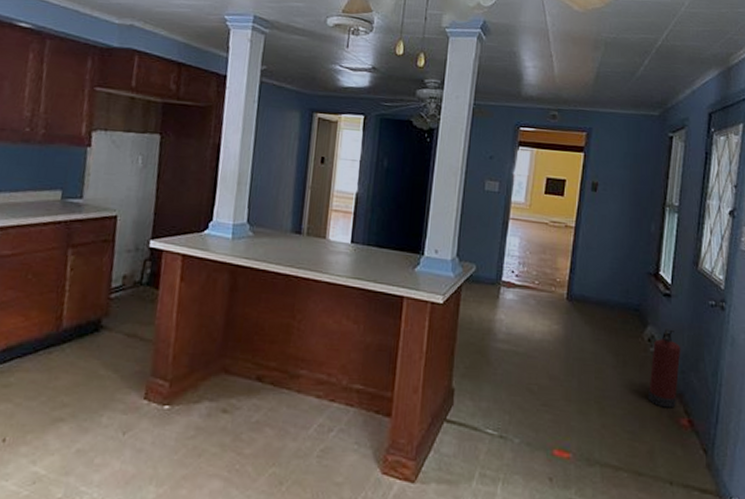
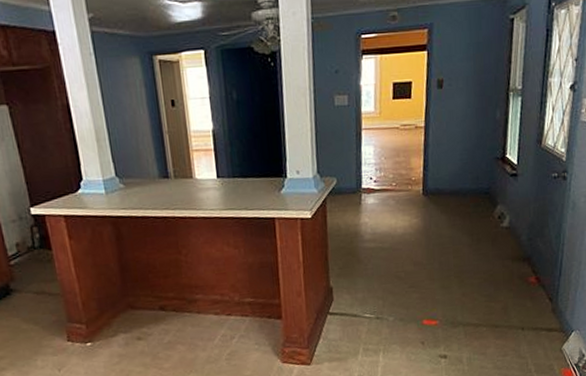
fire extinguisher: present [647,329,681,408] -> none [500,204,528,272]

